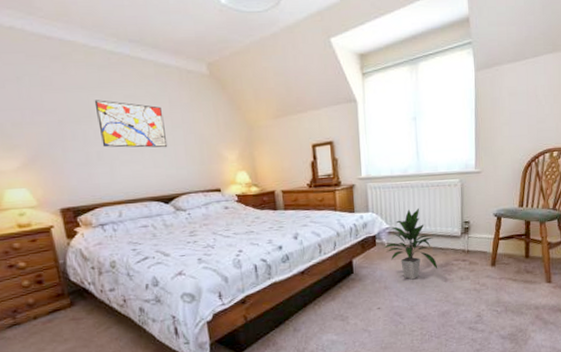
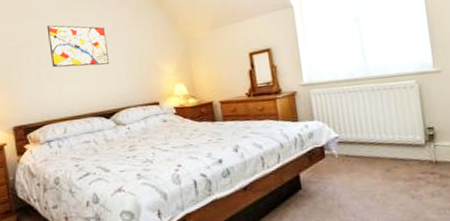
indoor plant: present [383,209,438,280] -> none [333,115,402,197]

